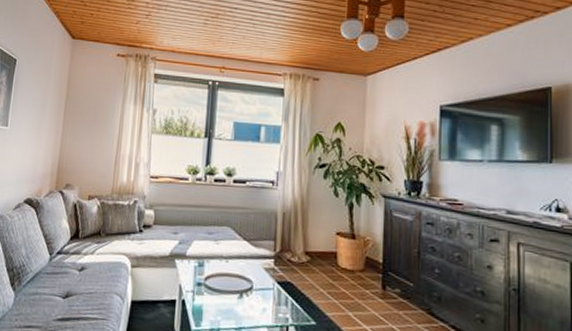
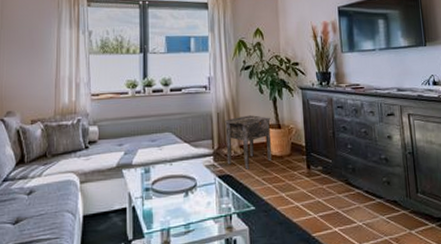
side table: none [288,219,344,279] -> present [224,115,271,169]

